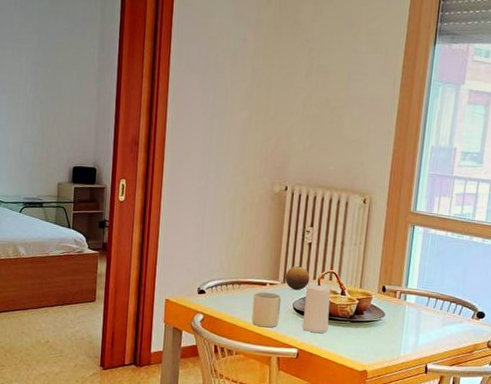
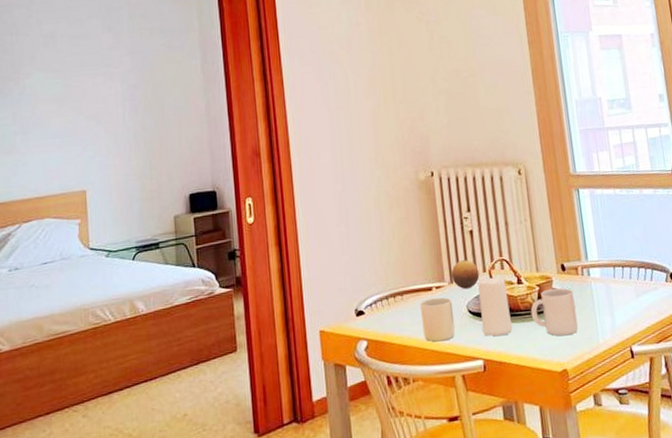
mug: none [346,304,388,345] -> present [530,288,578,336]

